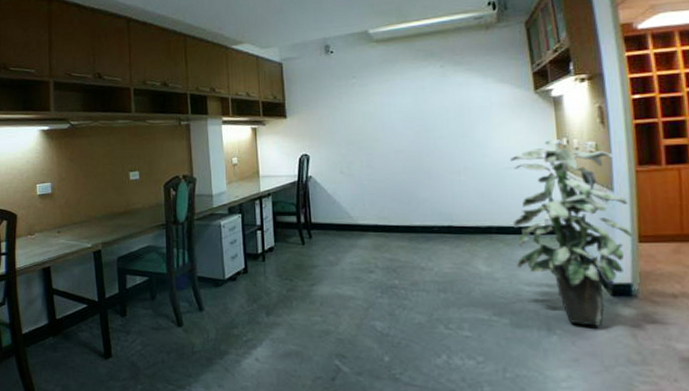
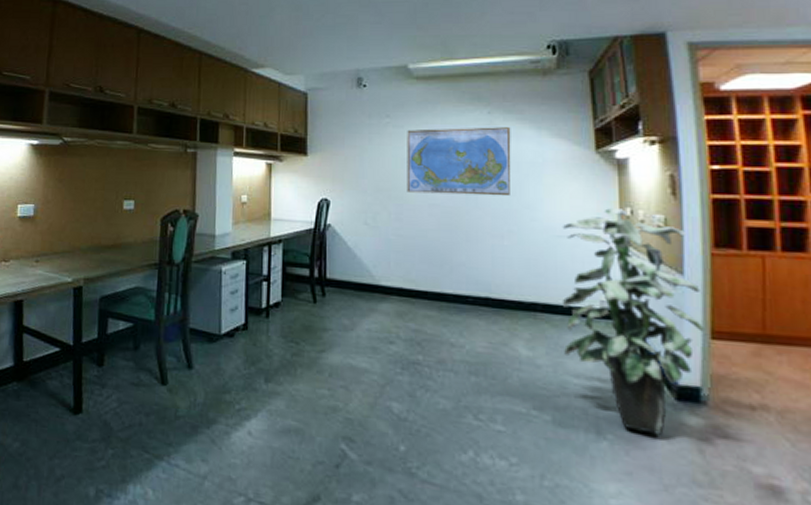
world map: none [371,78,464,142] -> present [407,127,511,197]

